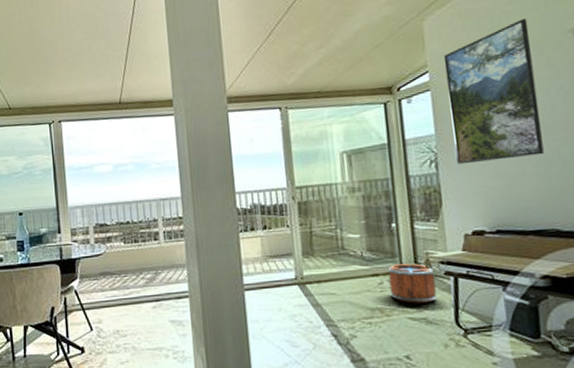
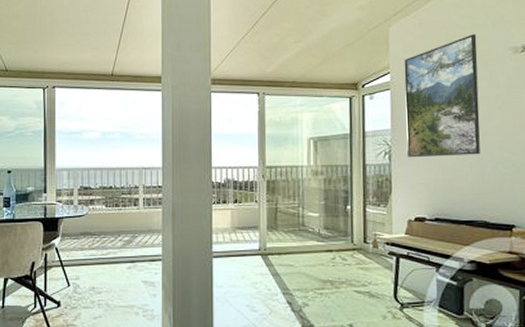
bucket: present [387,263,437,304] -> none [340,243,381,278]

